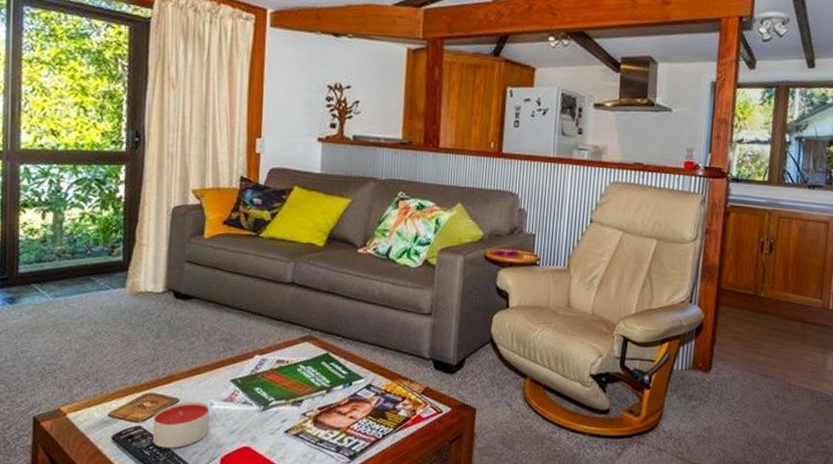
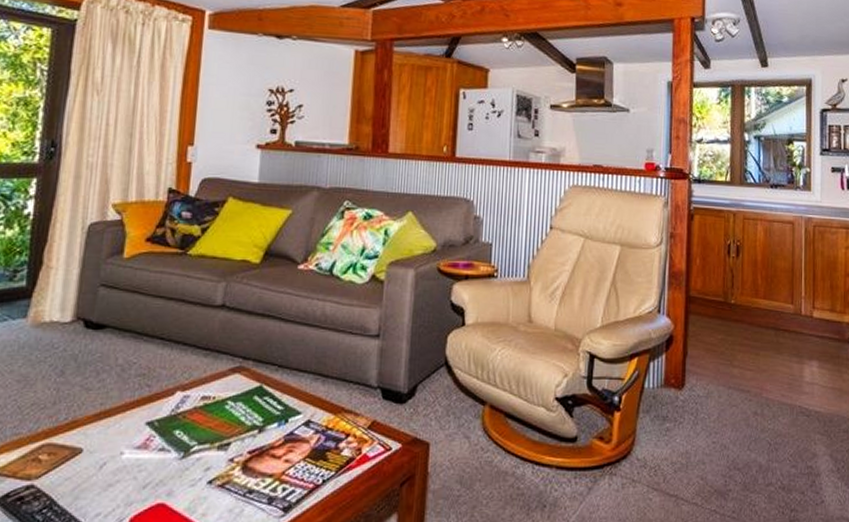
candle: present [152,402,210,449] -> none [47,452,120,511]

